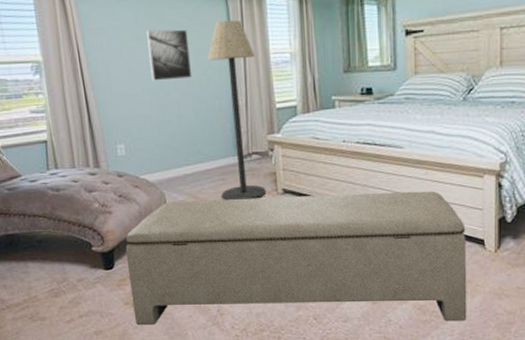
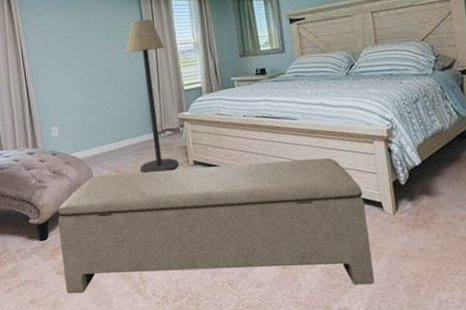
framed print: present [146,29,193,81] -> none [76,28,114,73]

